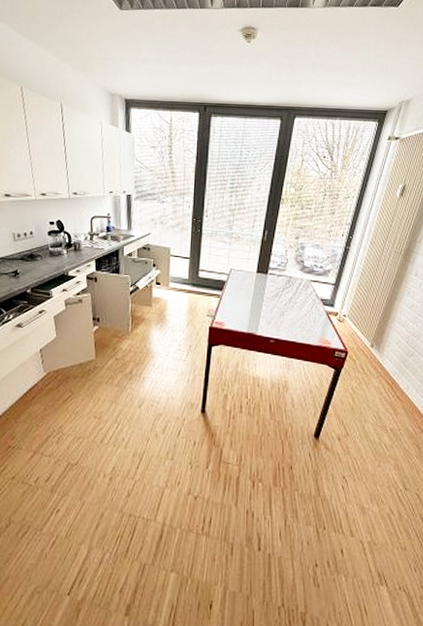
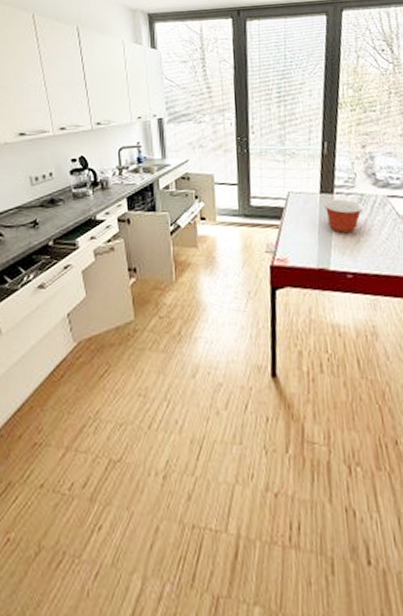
mixing bowl: none [258,279,291,306] -> present [324,199,365,233]

